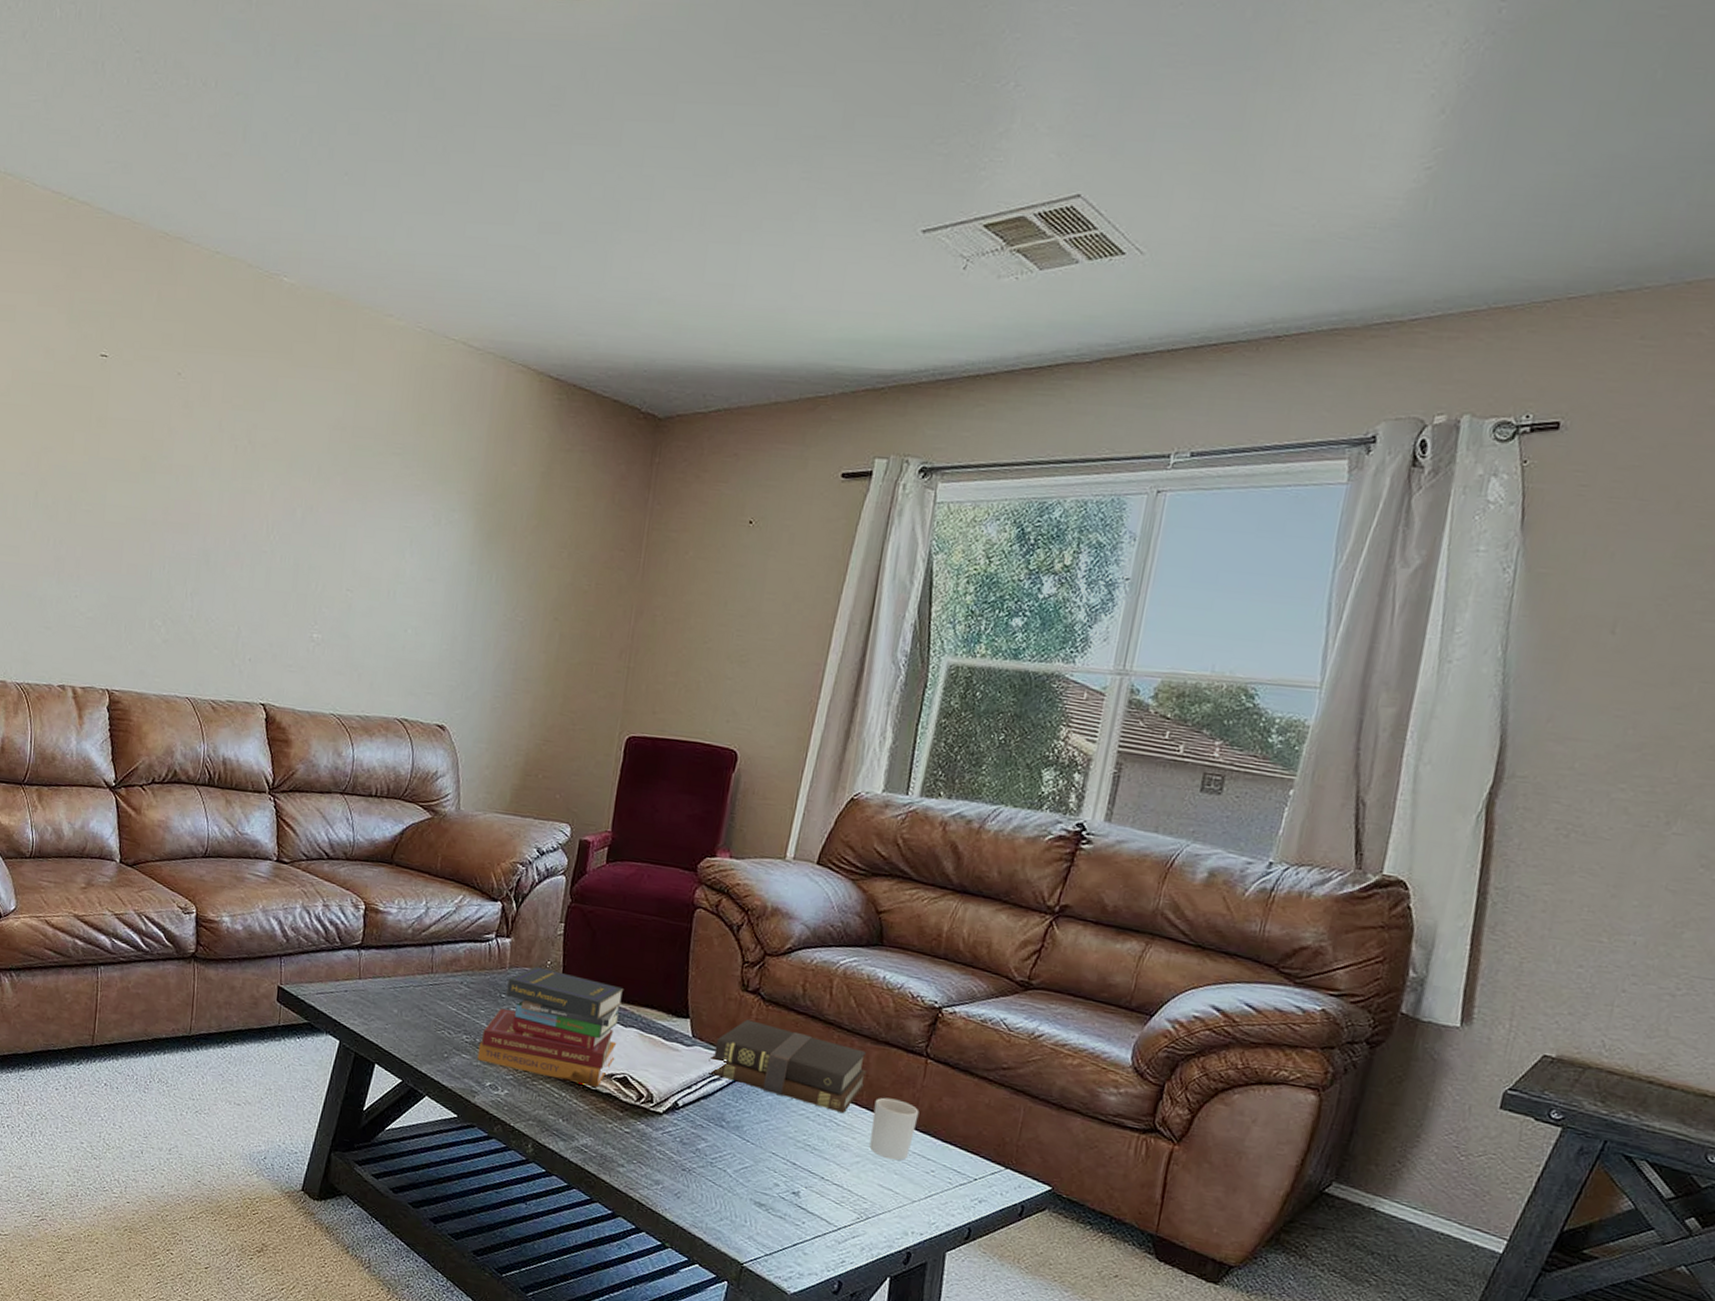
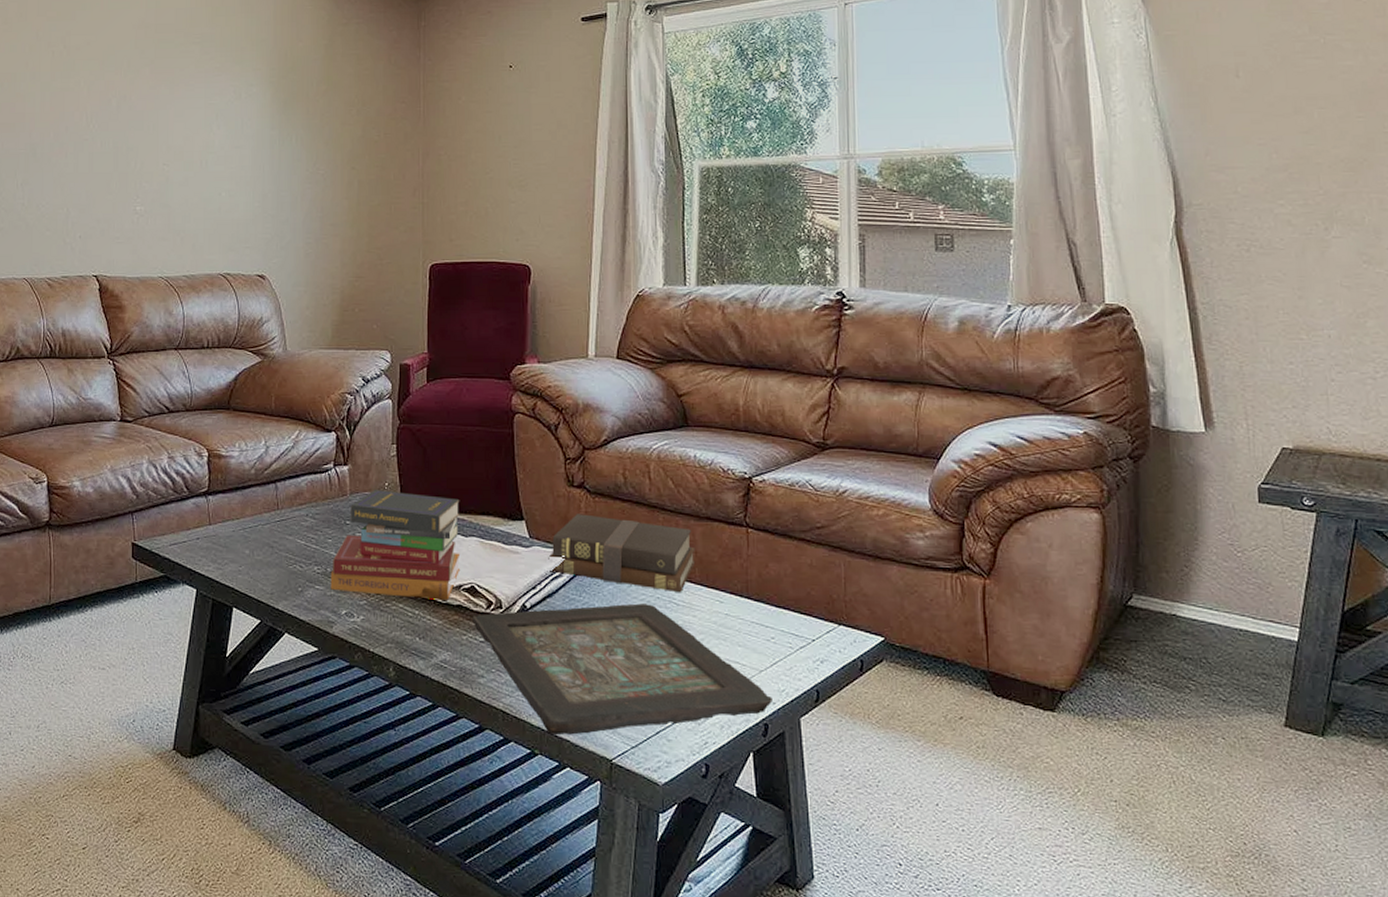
decorative tray: none [620,1105,921,1242] -> present [472,603,772,736]
mug: present [869,1097,920,1161] -> none [708,571,750,633]

